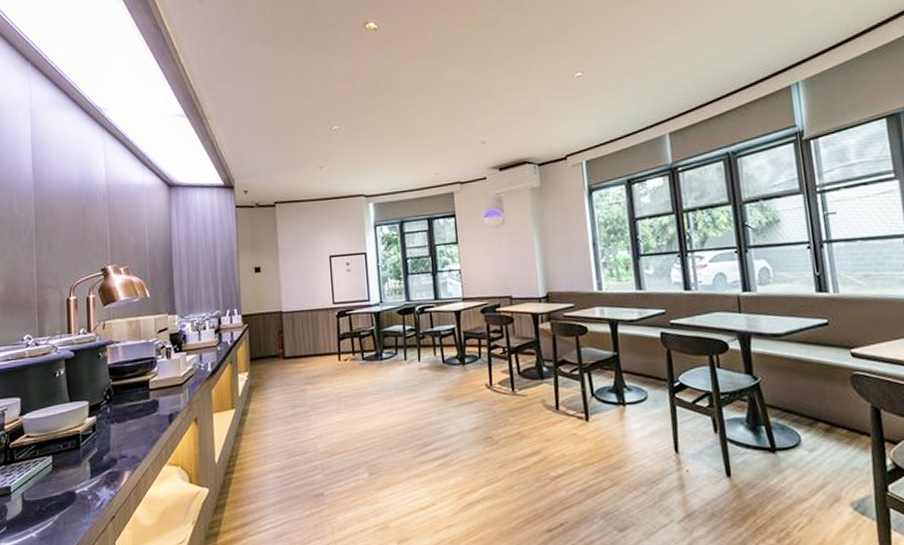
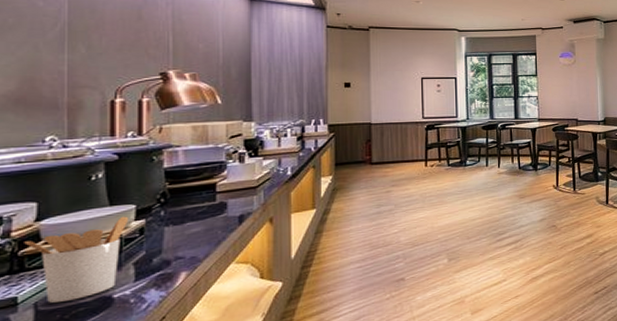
utensil holder: none [13,412,84,495] -> present [24,216,129,304]

